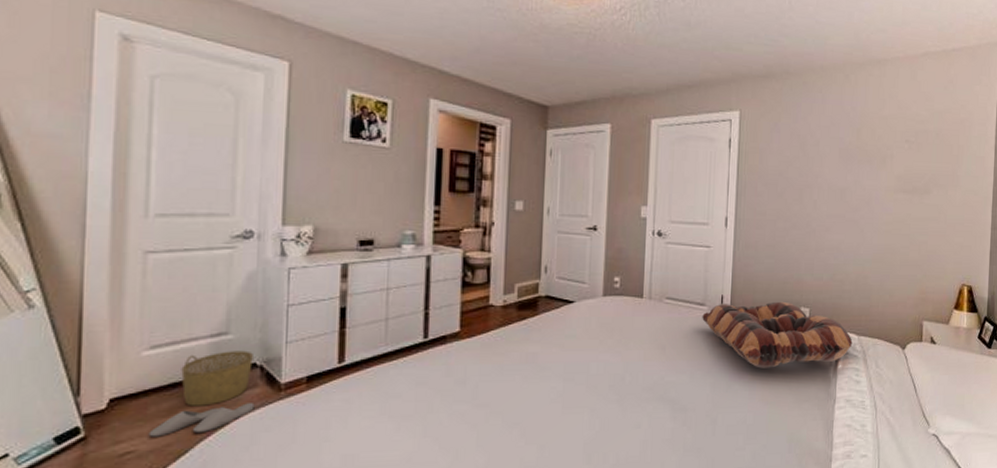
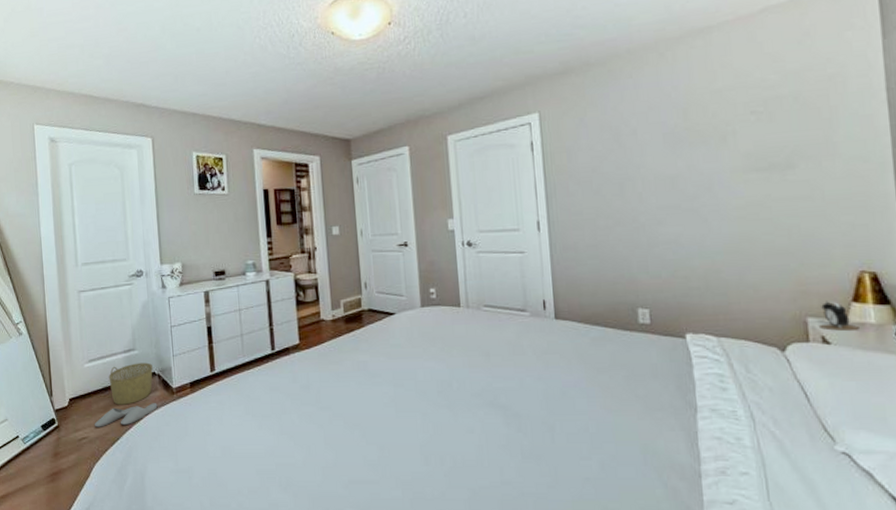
seat cushion: present [702,301,853,368] -> none [524,303,711,374]
alarm clock: none [929,308,956,334] -> present [818,301,859,332]

